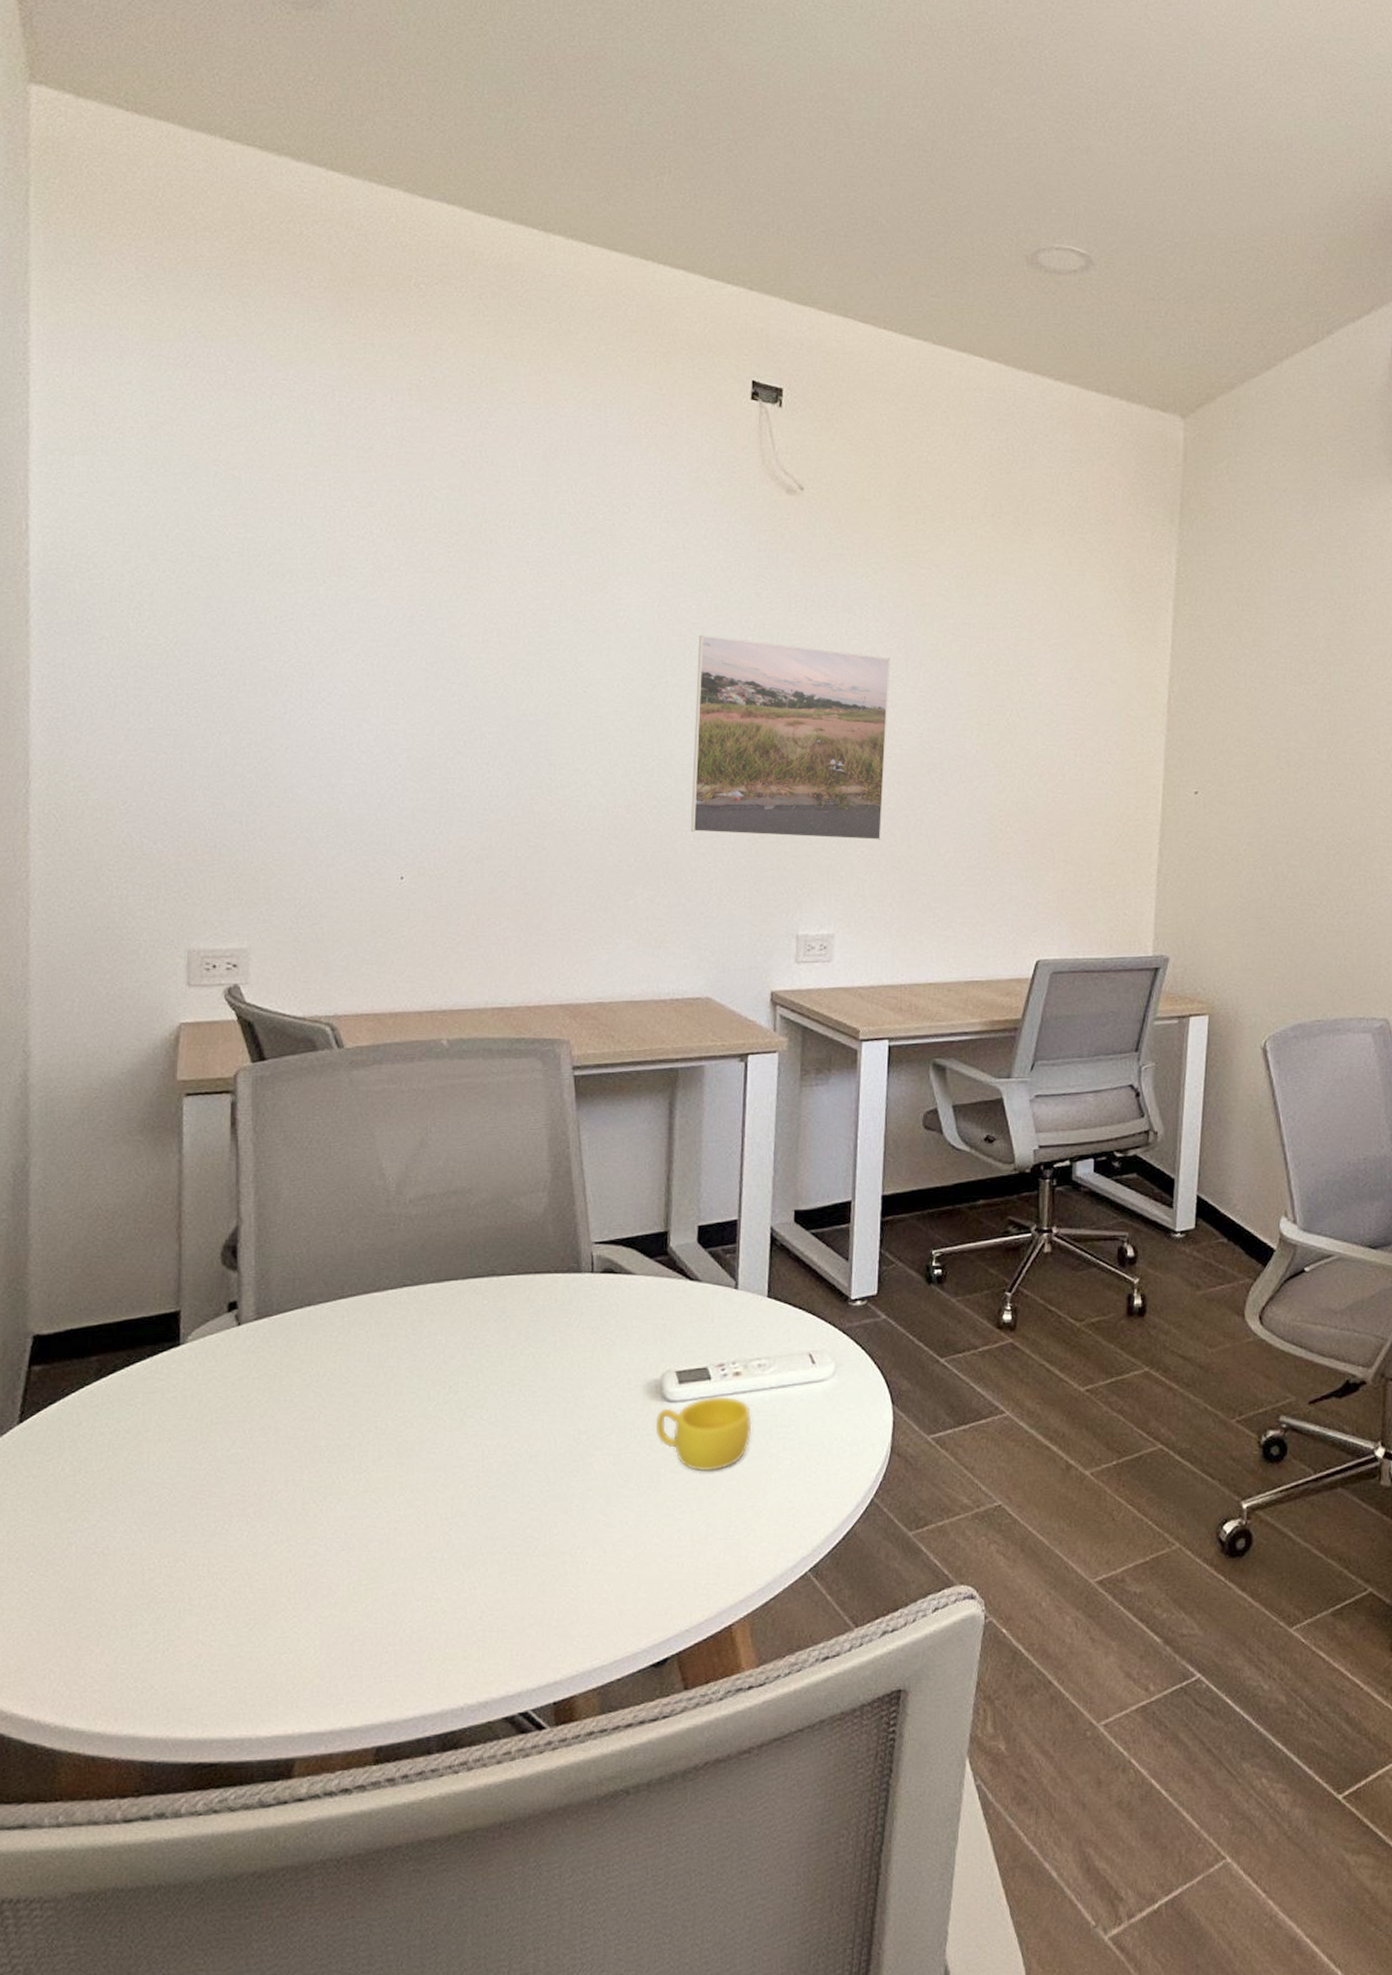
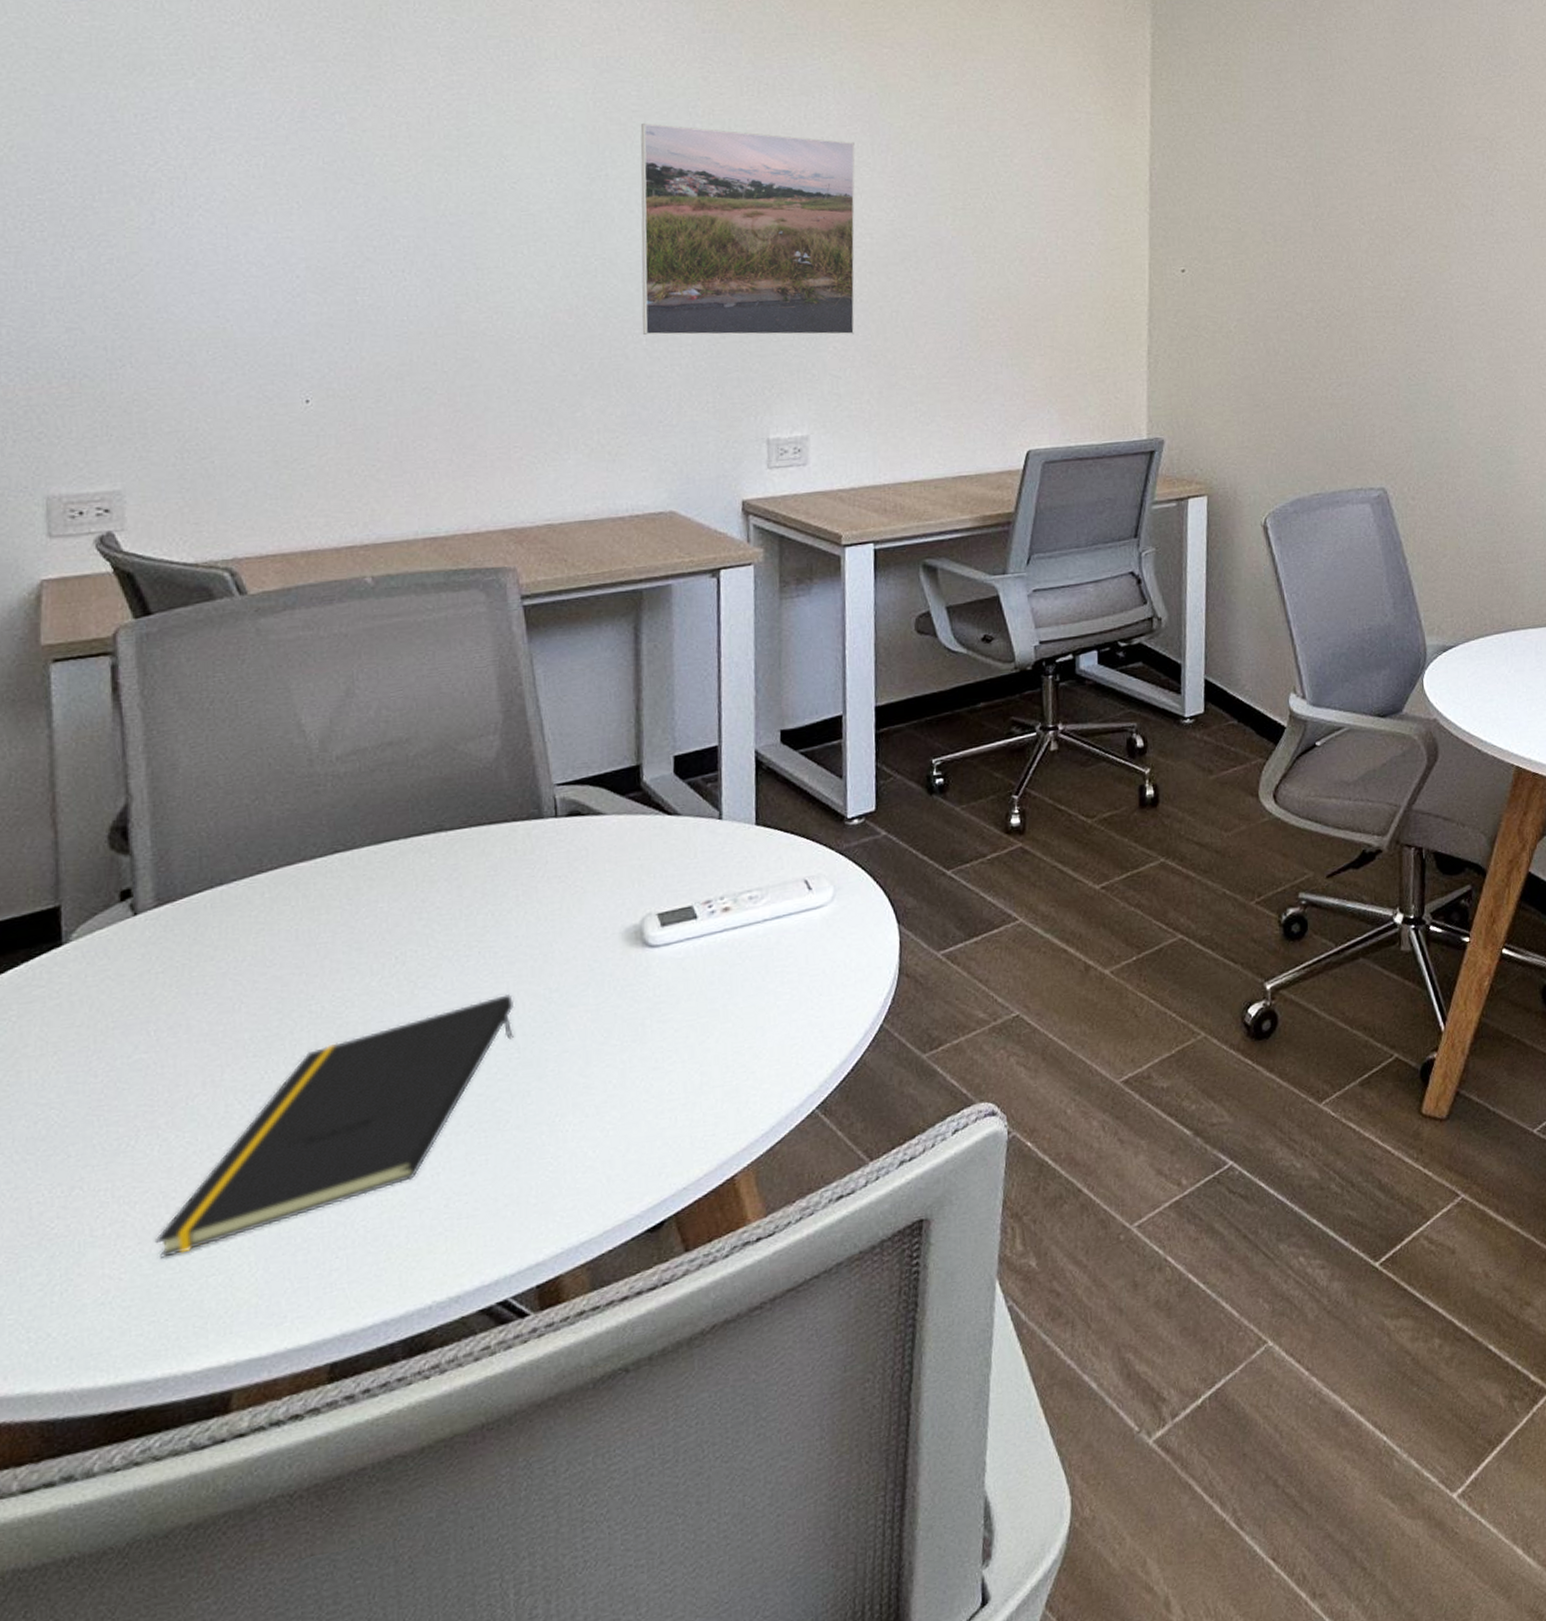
notepad: none [240,1430,548,1632] -> present [154,993,515,1258]
cup: present [655,1396,752,1472] -> none [637,934,746,1017]

